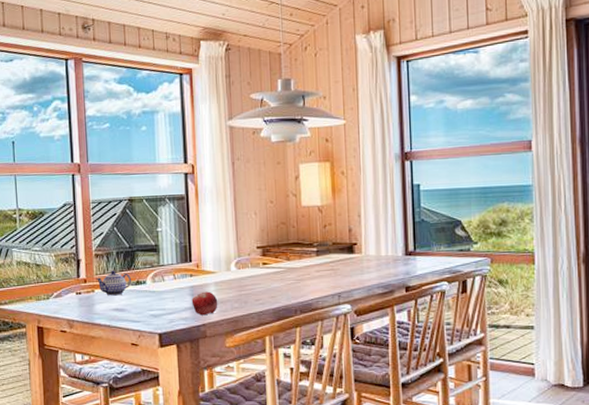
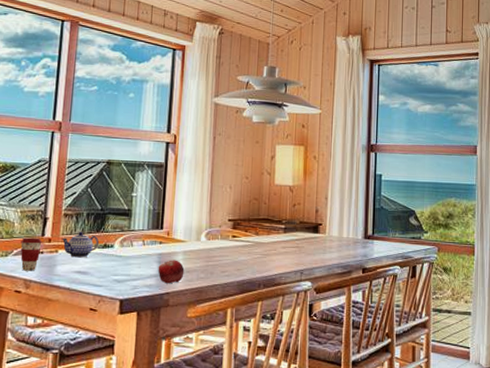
coffee cup: none [59,279,79,312] -> present [20,237,42,271]

